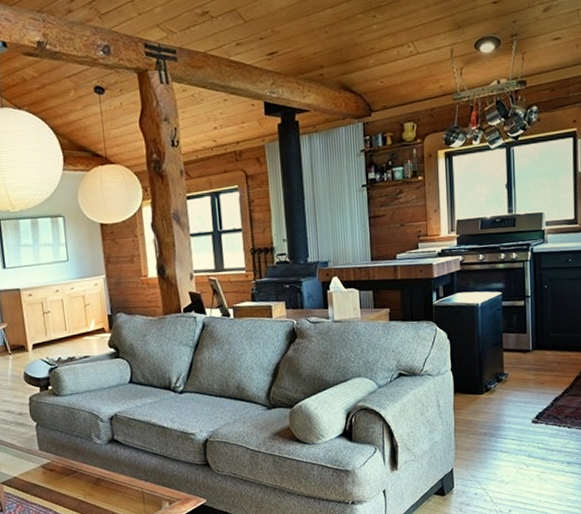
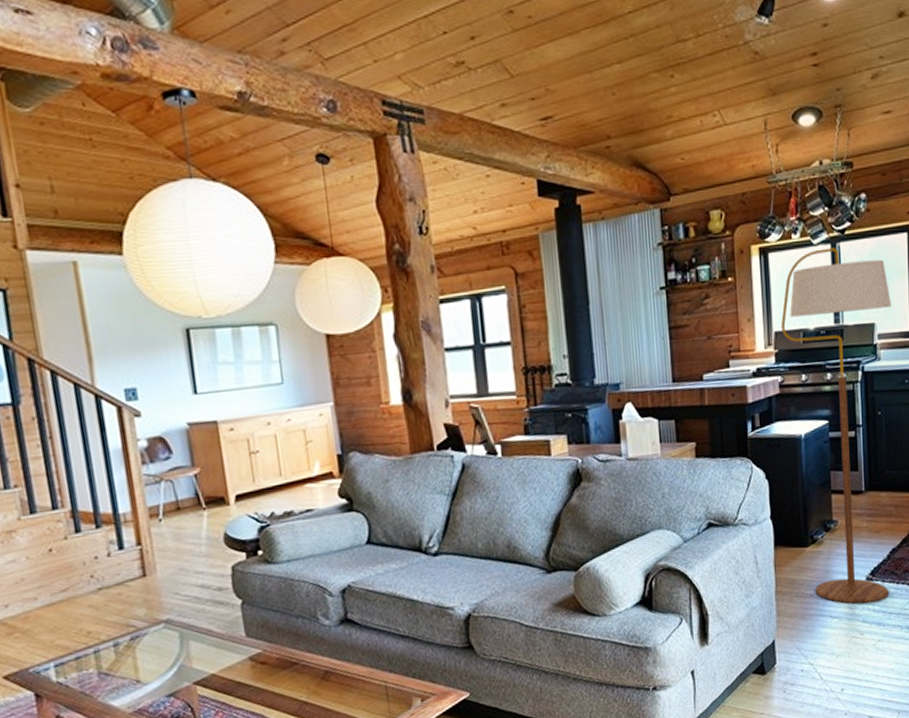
floor lamp: none [463,151,558,442] -> present [781,247,892,604]

